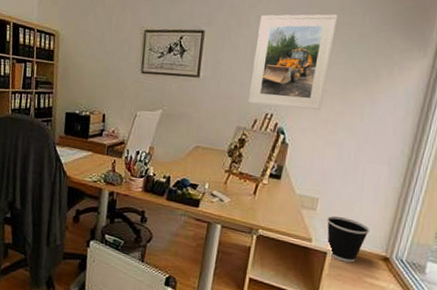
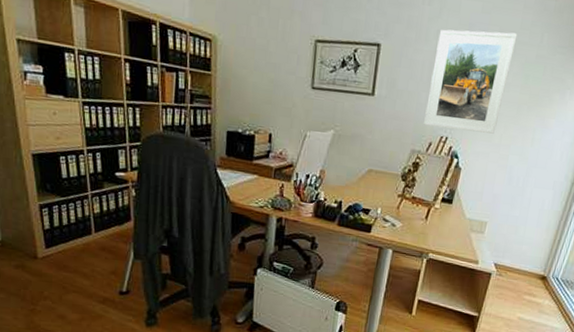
wastebasket: present [327,216,370,263] -> none [492,239,532,282]

